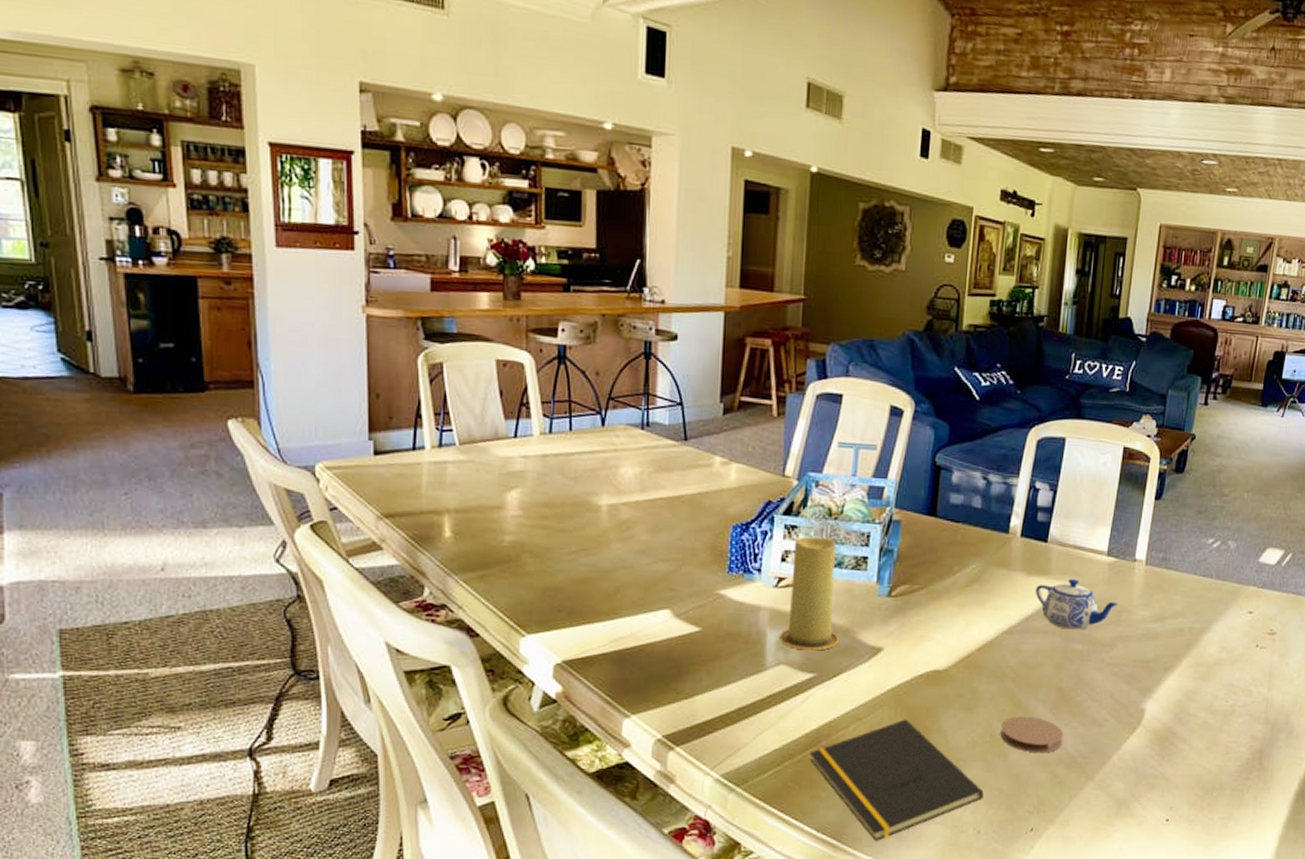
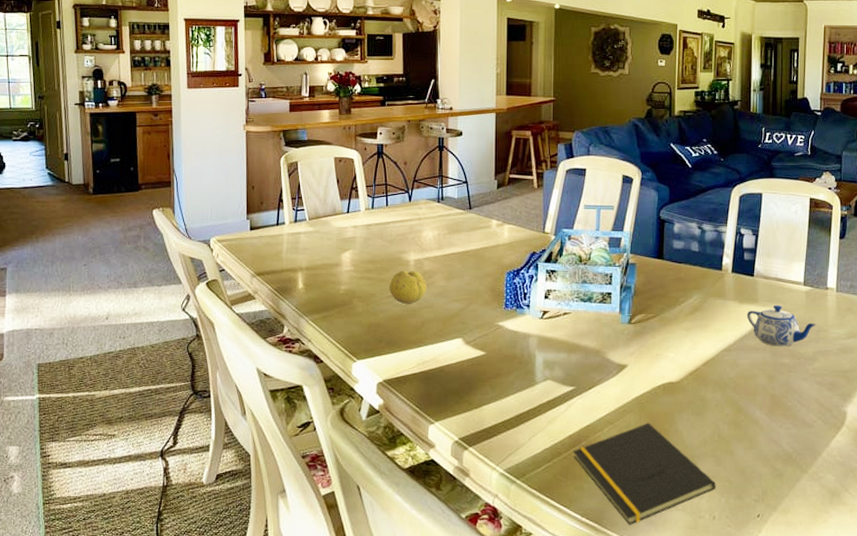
fruit: none [572,518,625,564] -> present [389,270,427,305]
candle: present [778,537,839,651] -> none [545,279,592,368]
coaster: present [1000,716,1064,753] -> none [726,419,779,450]

